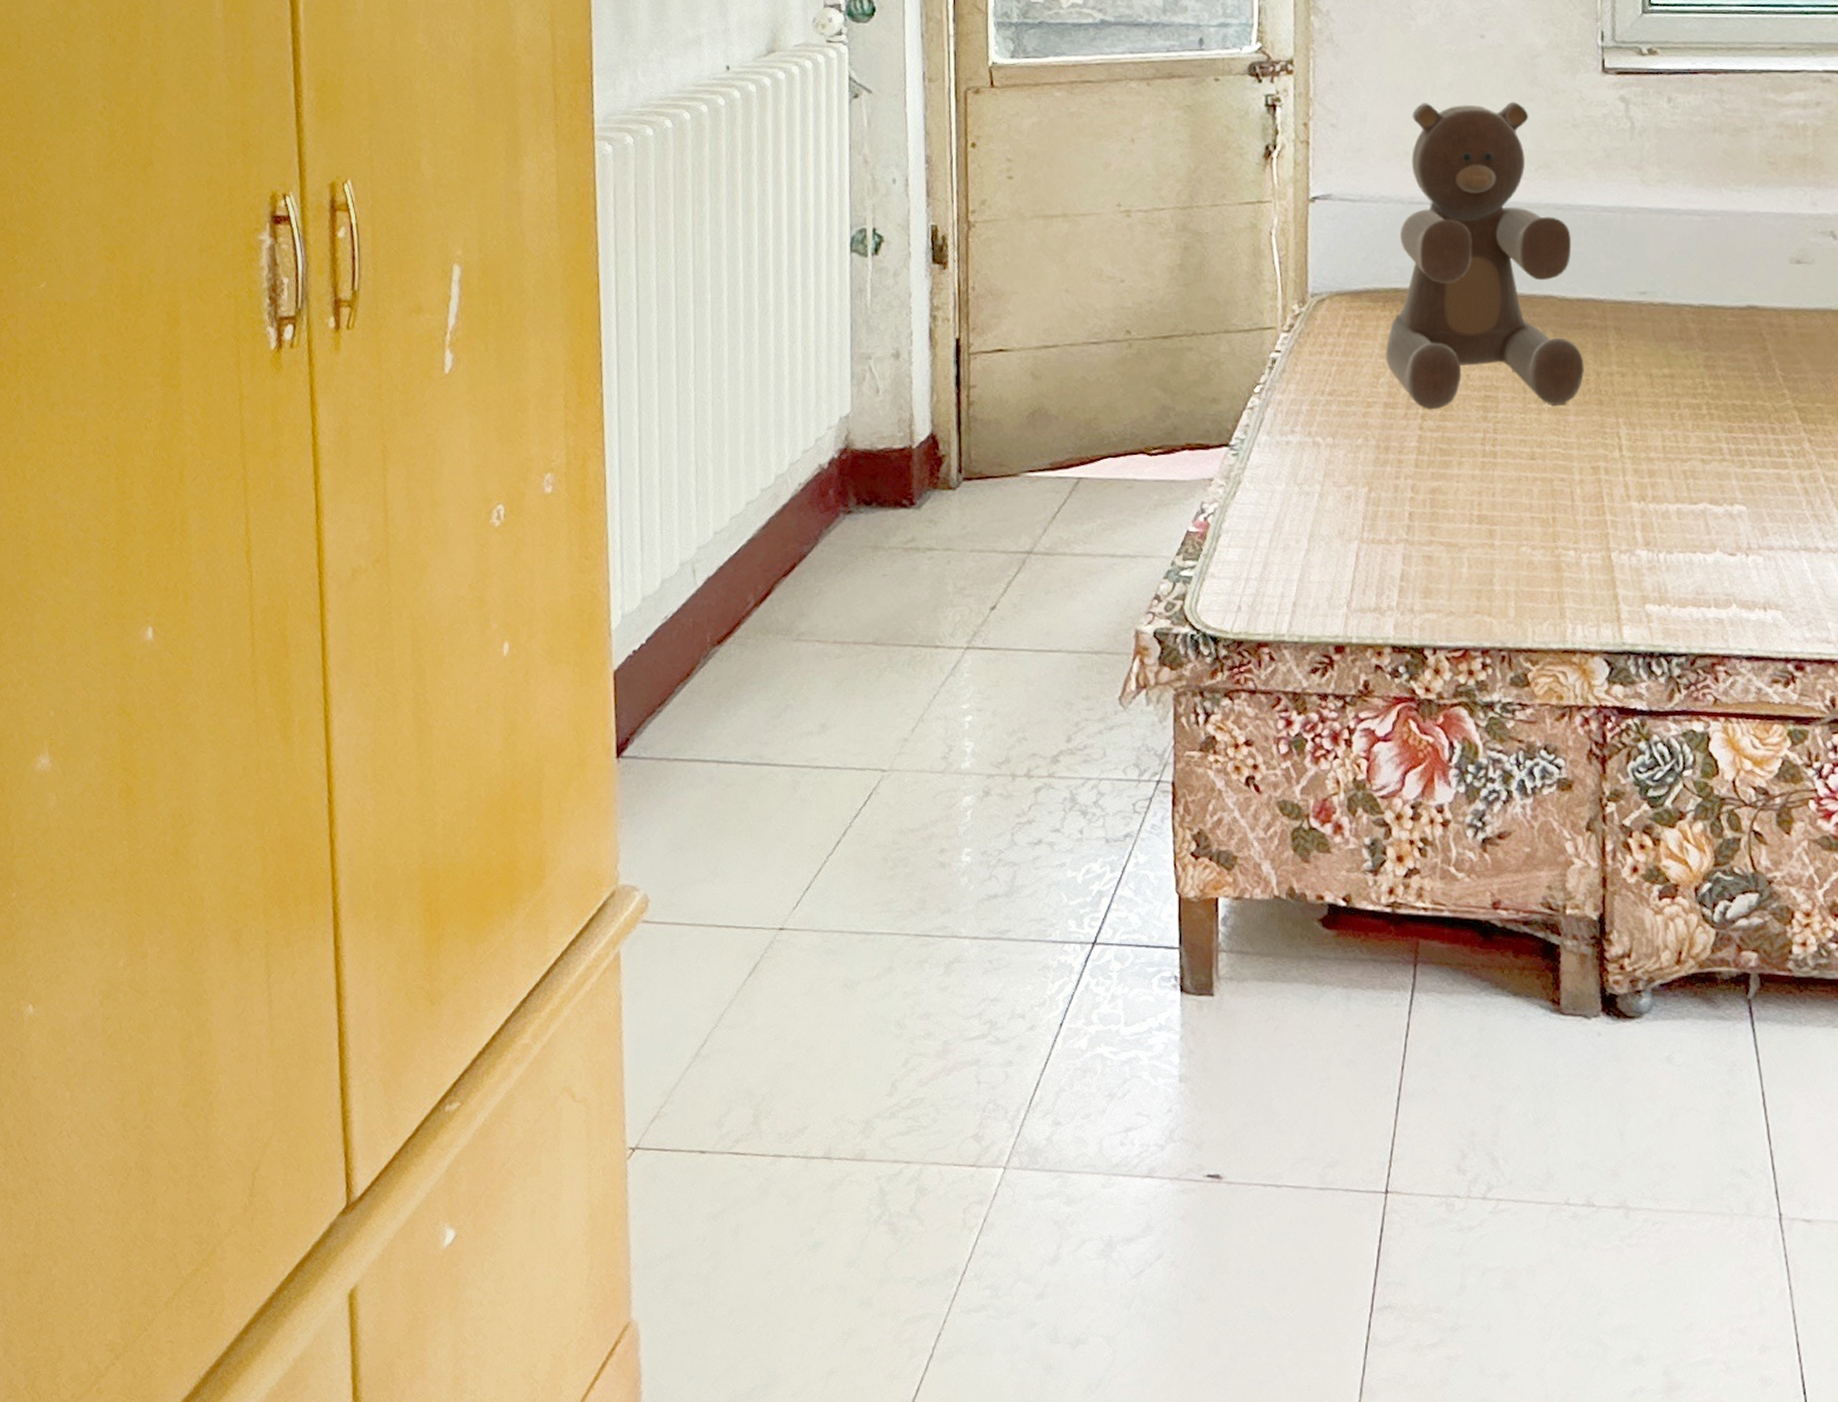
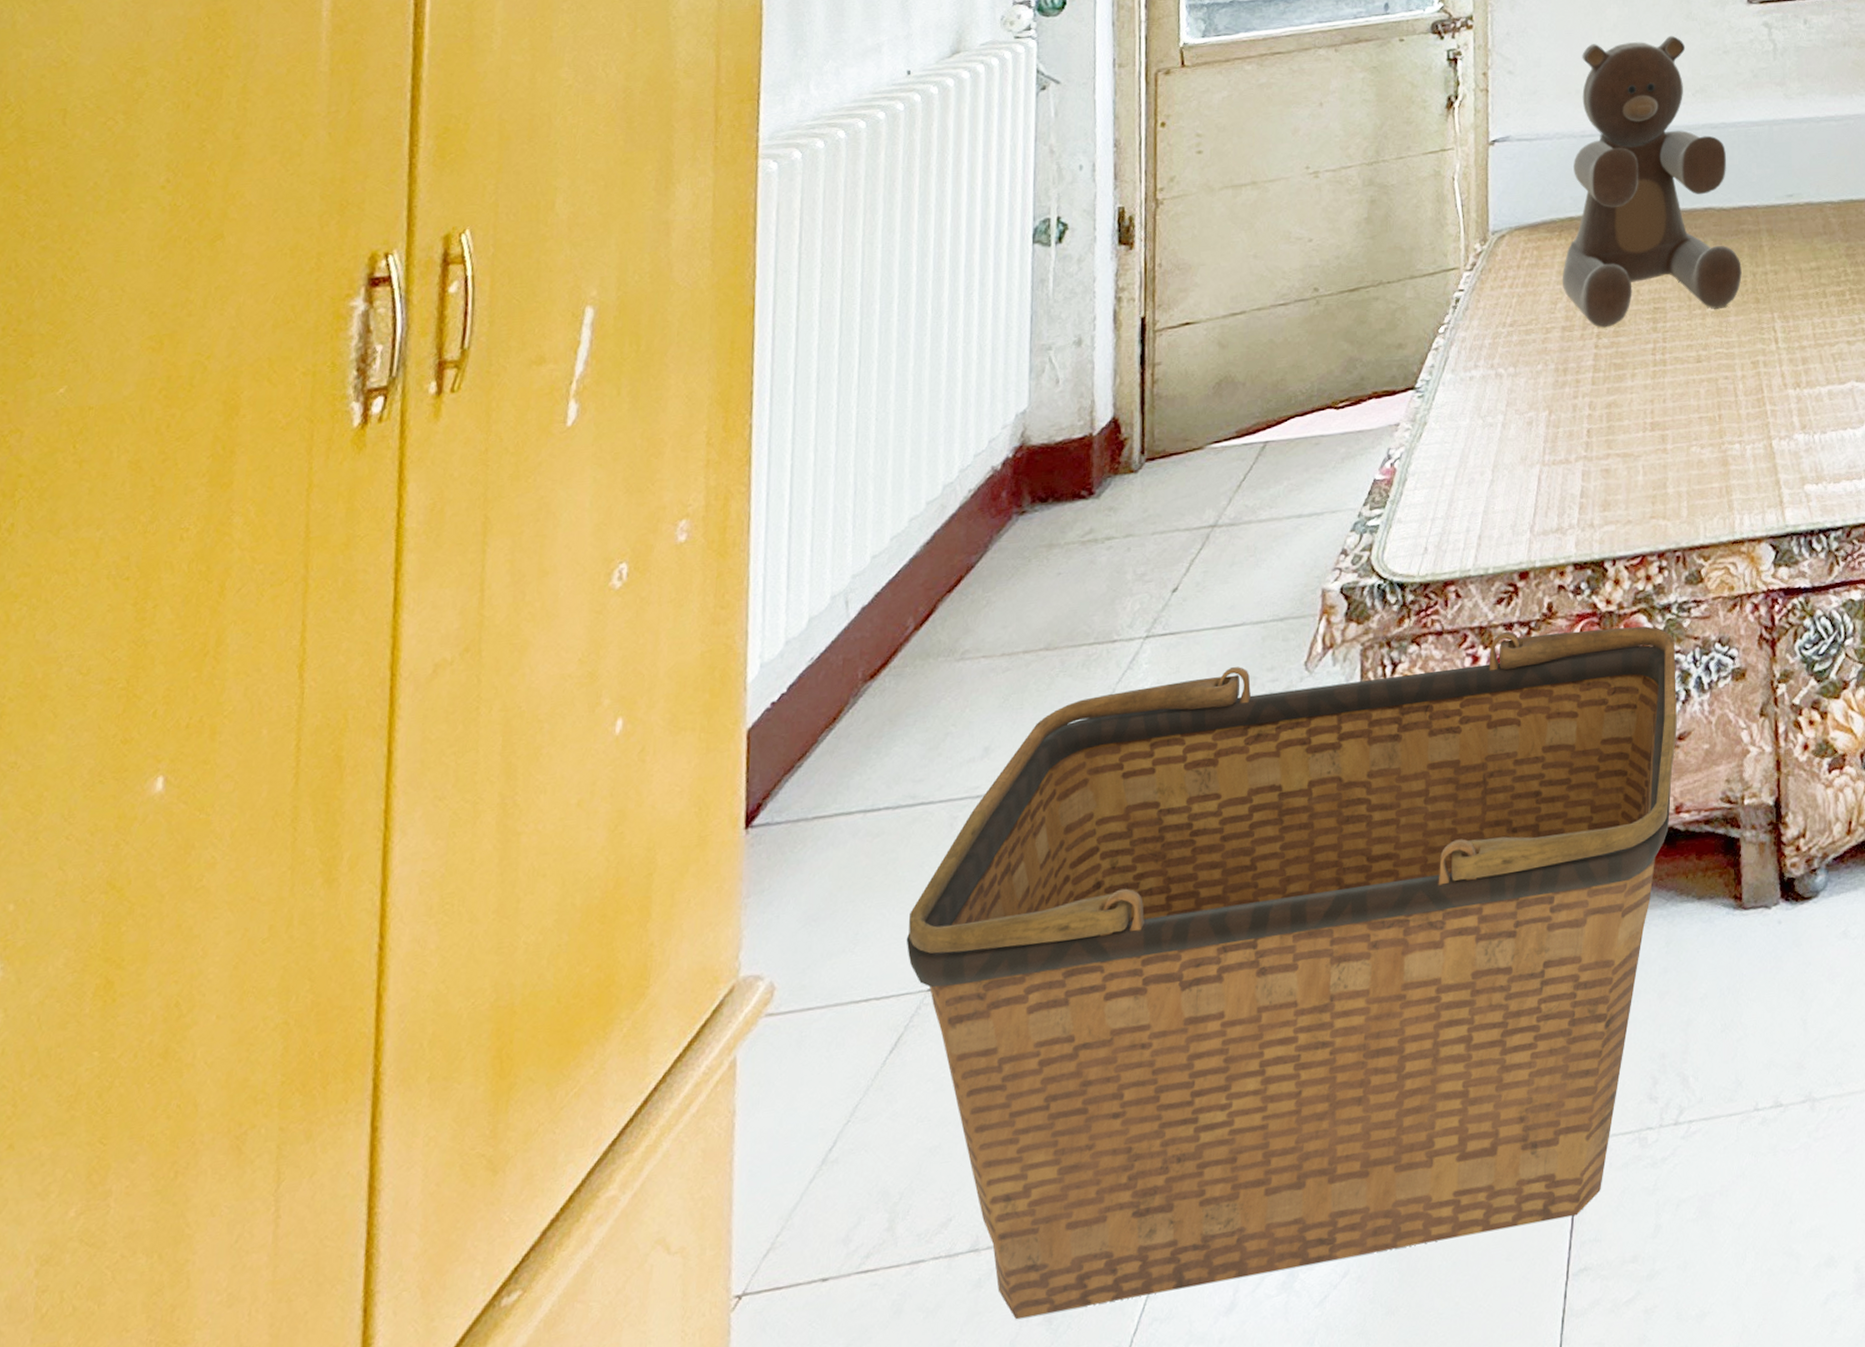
bicycle basket: none [758,689,1498,1257] -> present [906,626,1677,1319]

